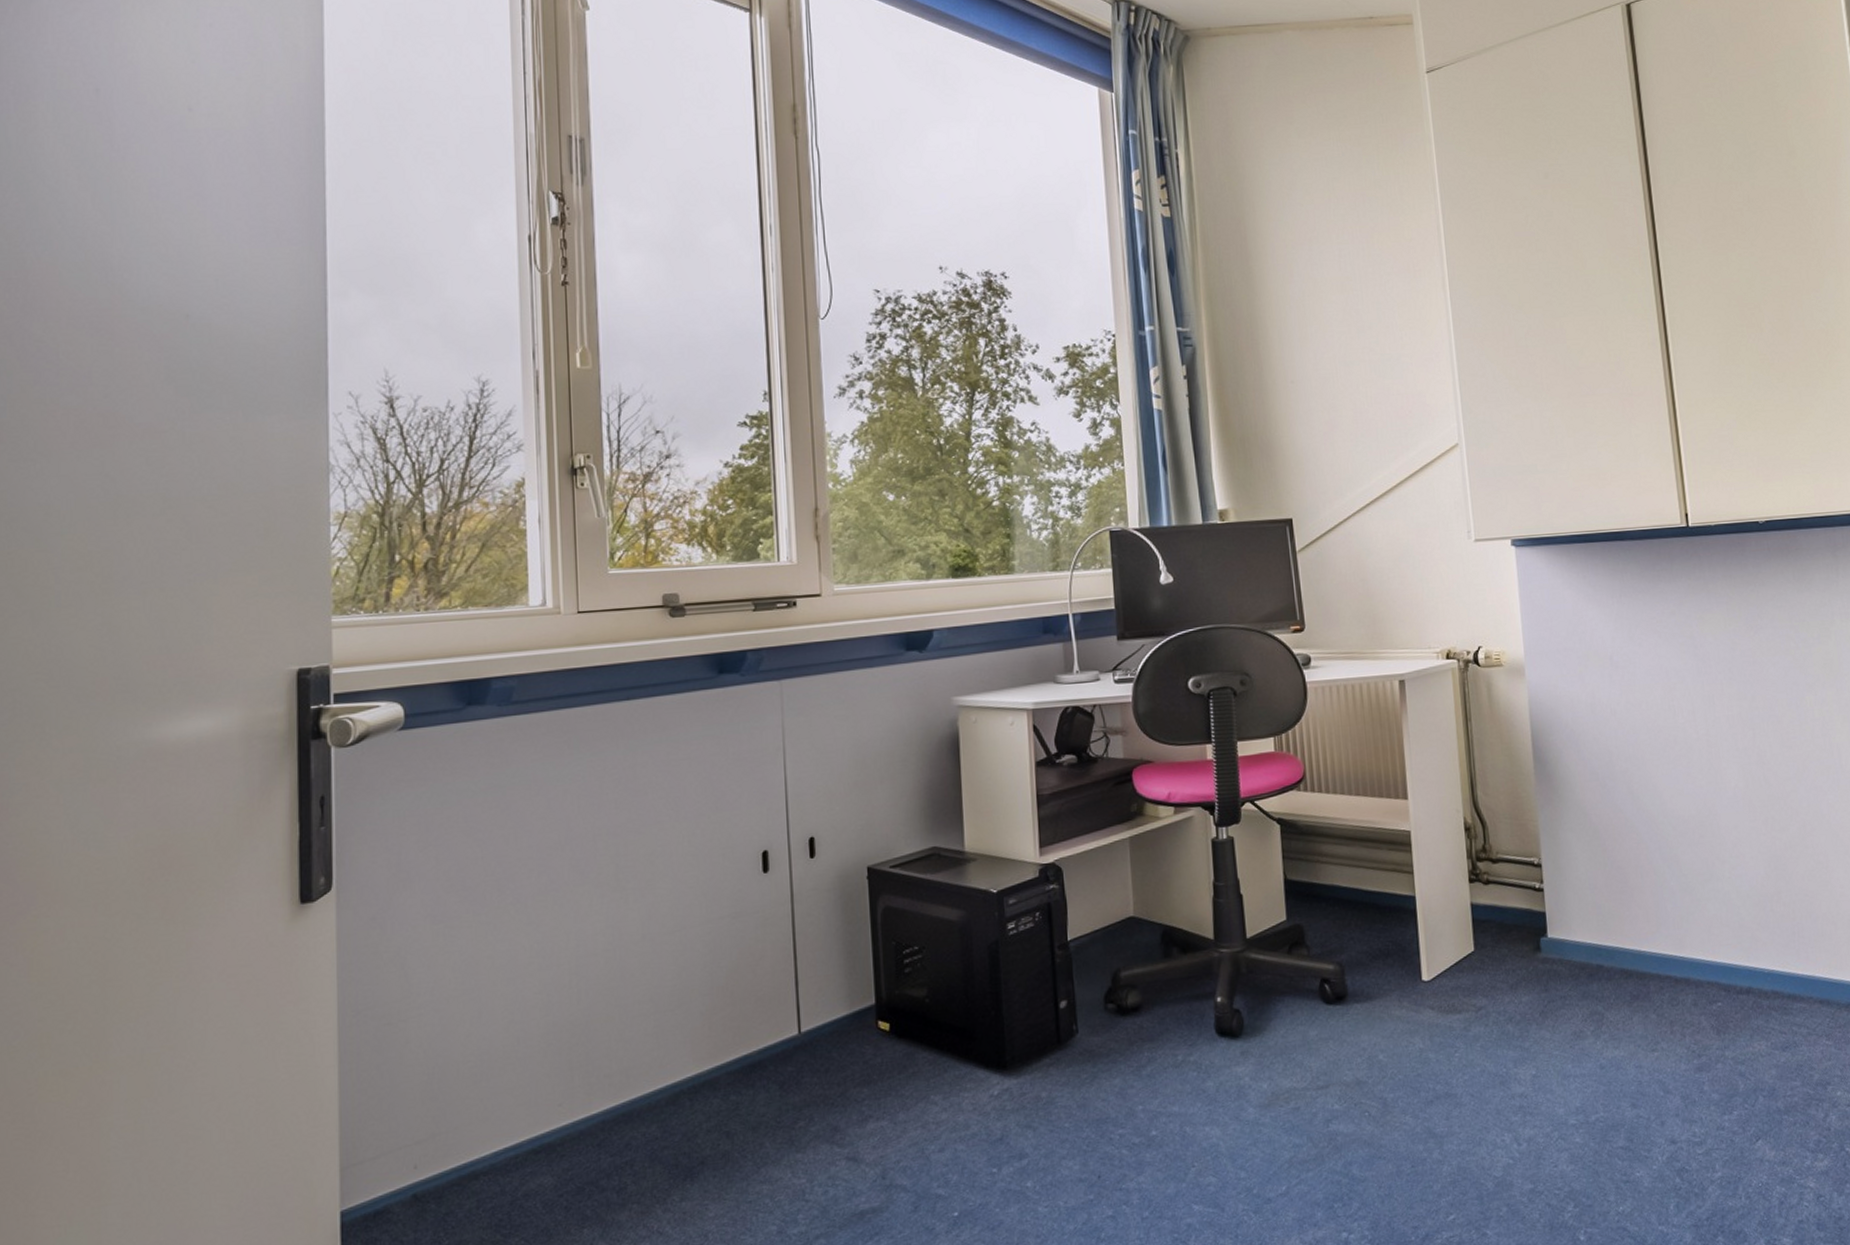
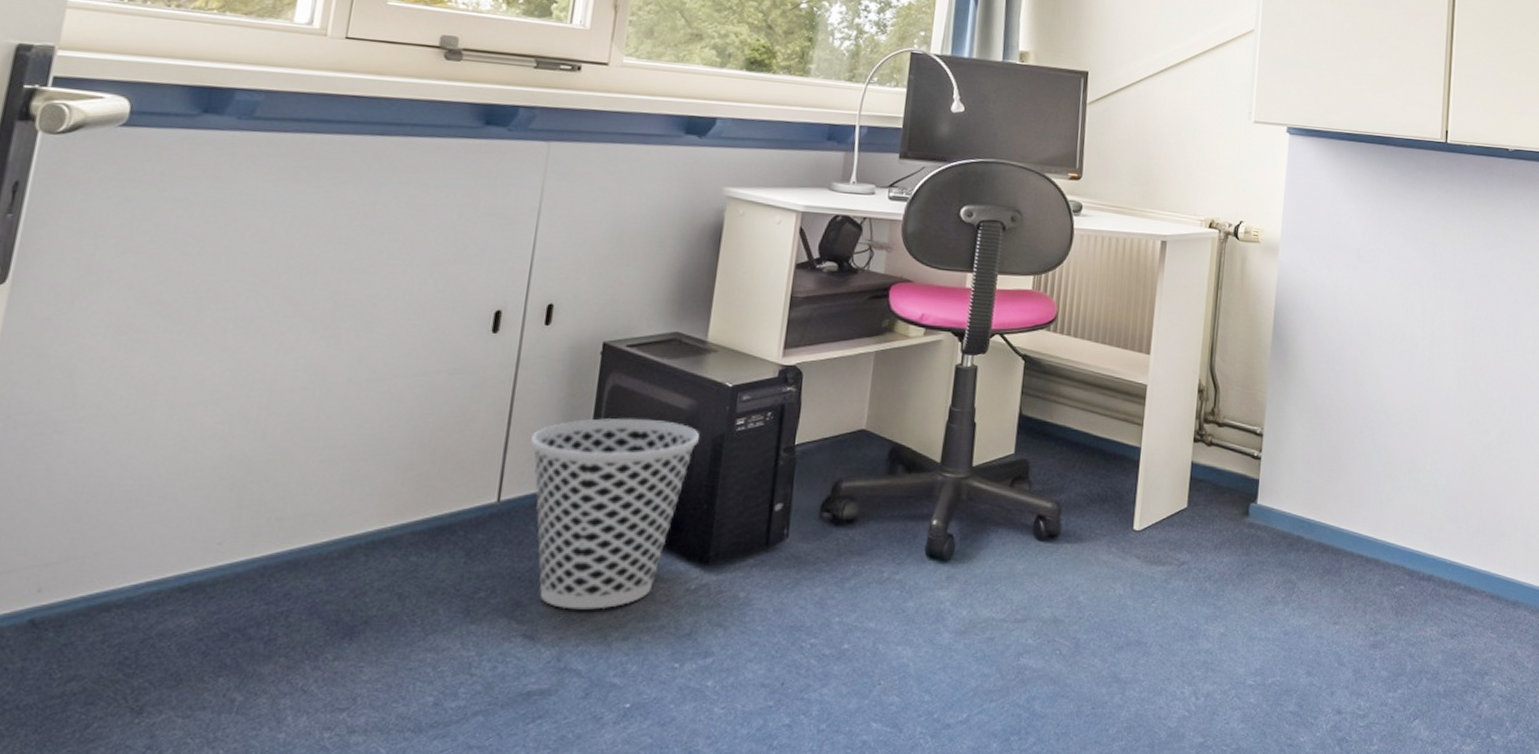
wastebasket: none [818,934,975,1128] -> present [531,418,700,610]

